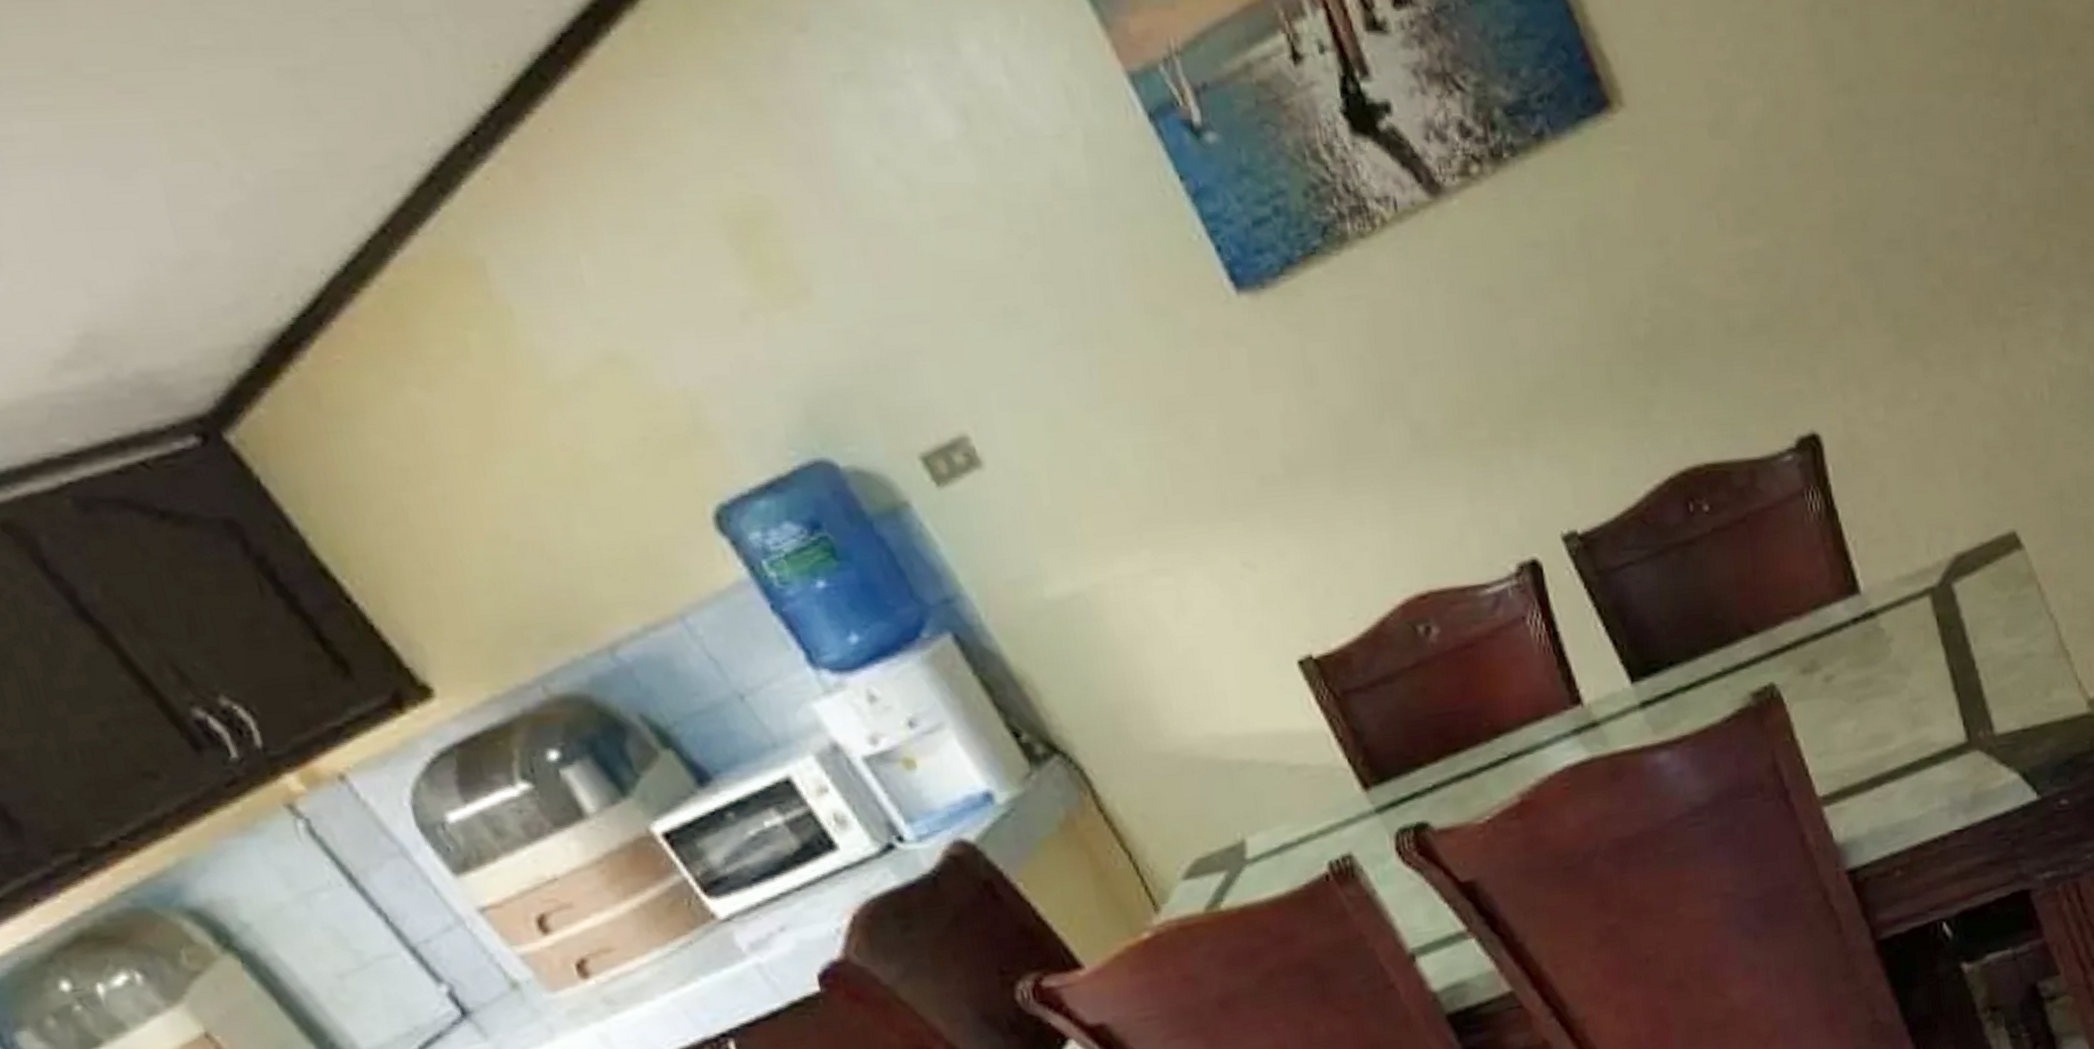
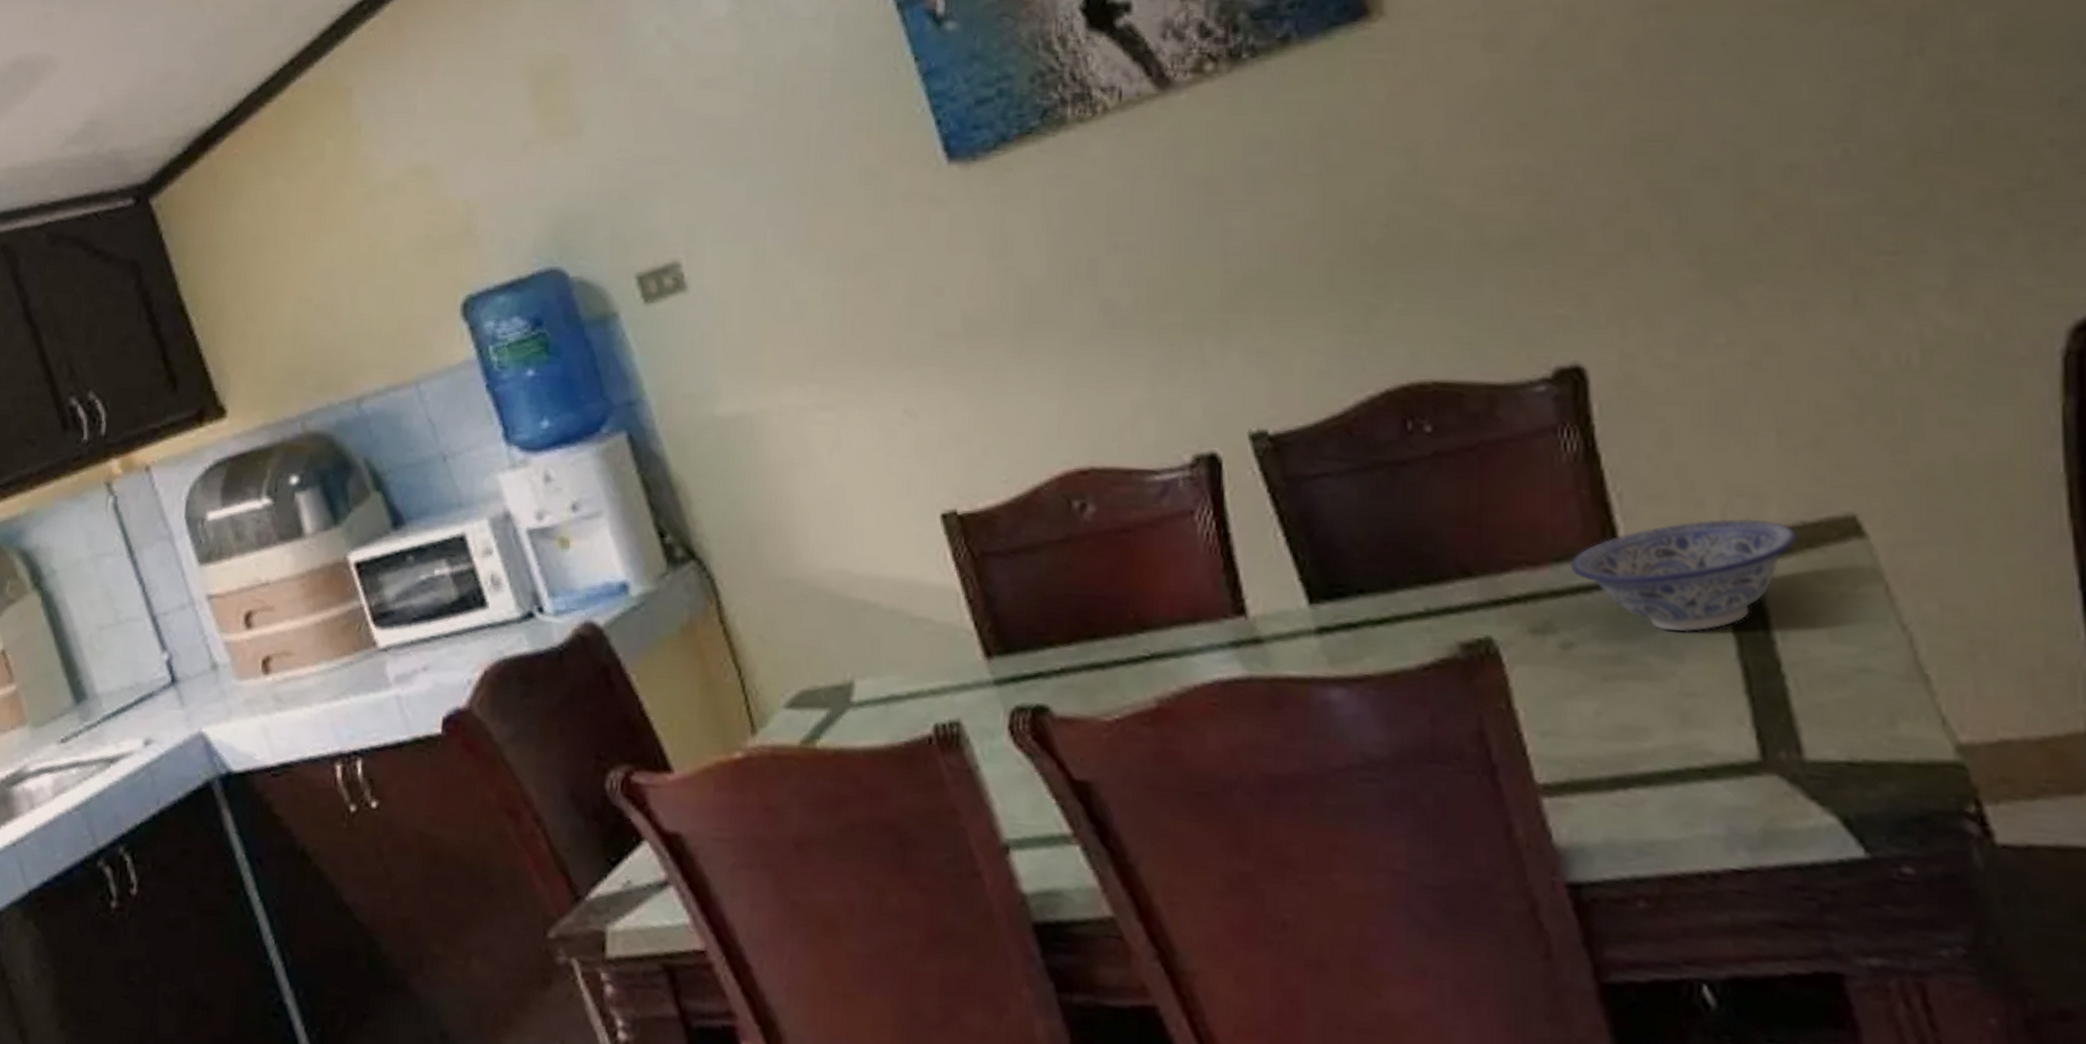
bowl: none [1824,546,1979,651] -> present [1570,518,1797,631]

